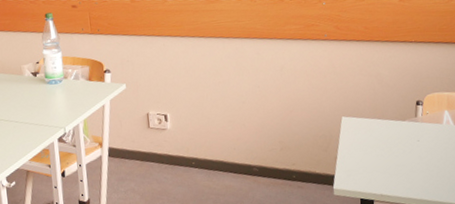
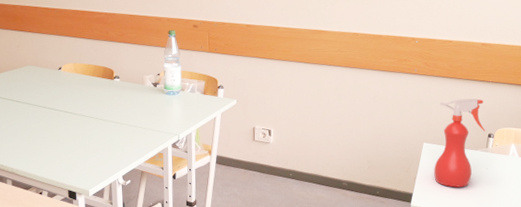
spray bottle: none [356,62,412,165] -> present [434,98,485,188]

